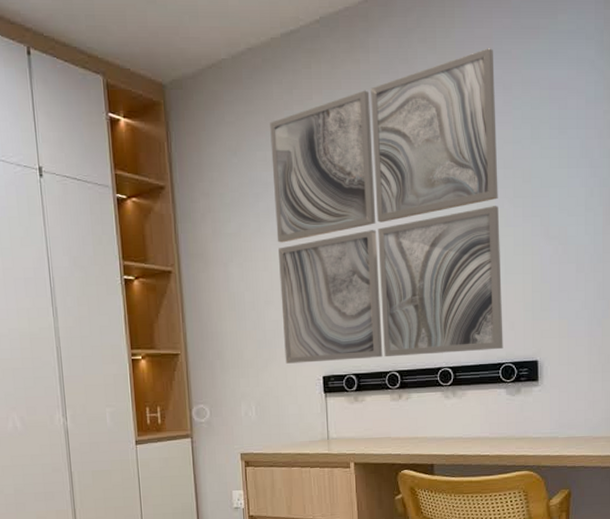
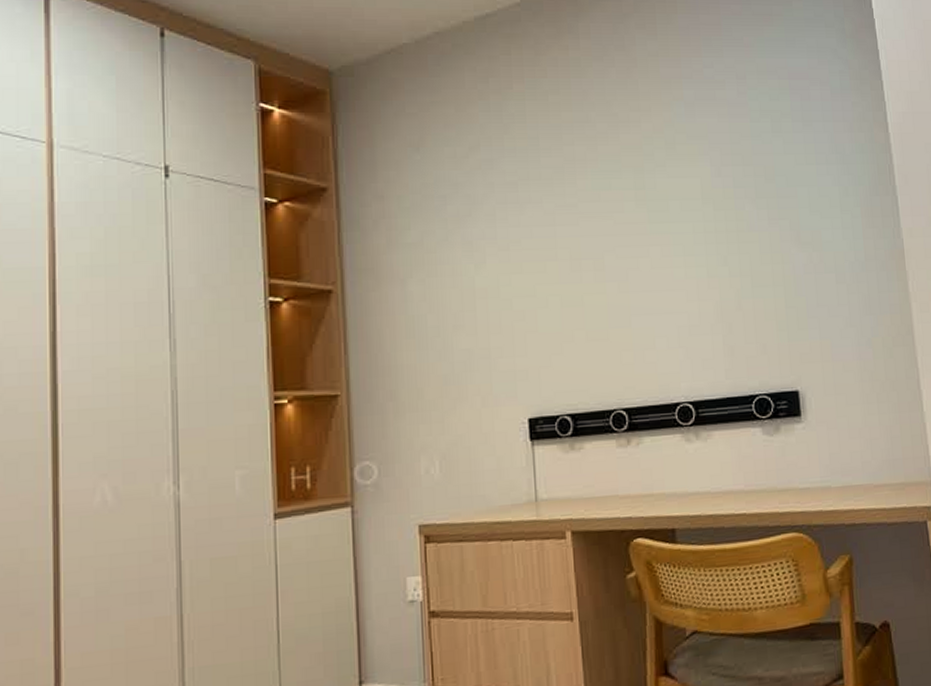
wall art: present [270,48,503,364] -> none [461,35,755,404]

